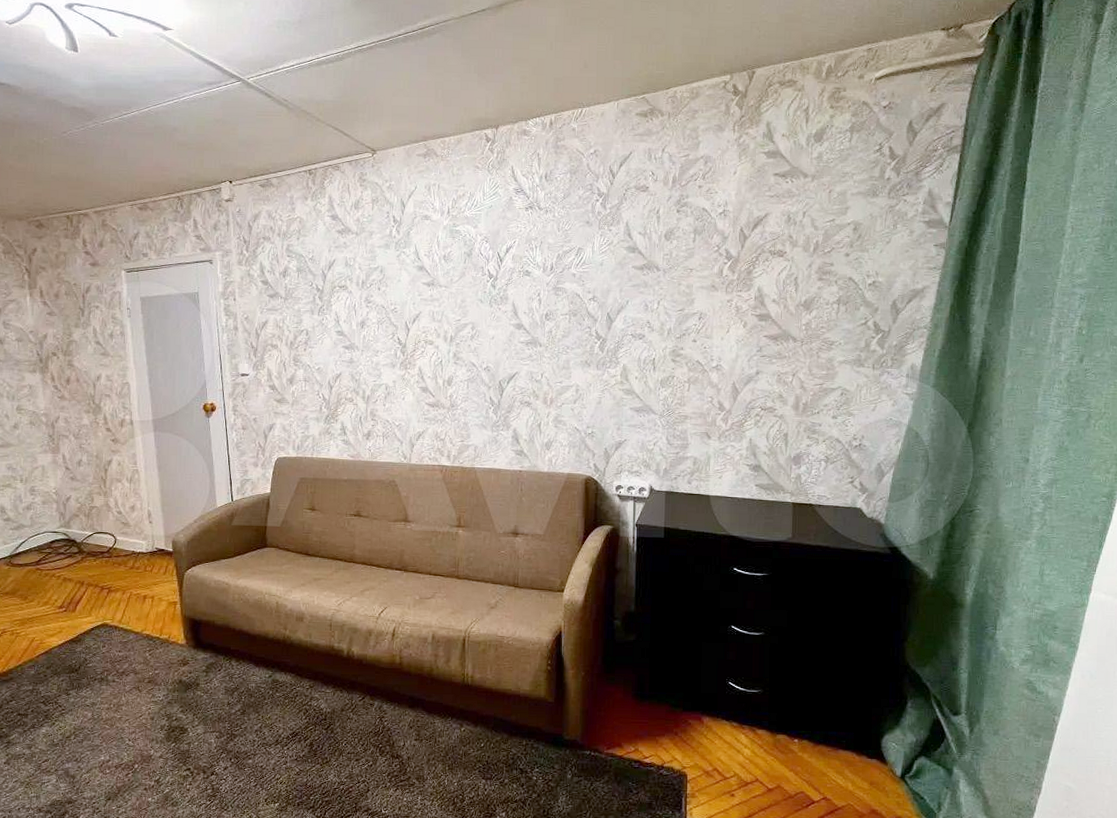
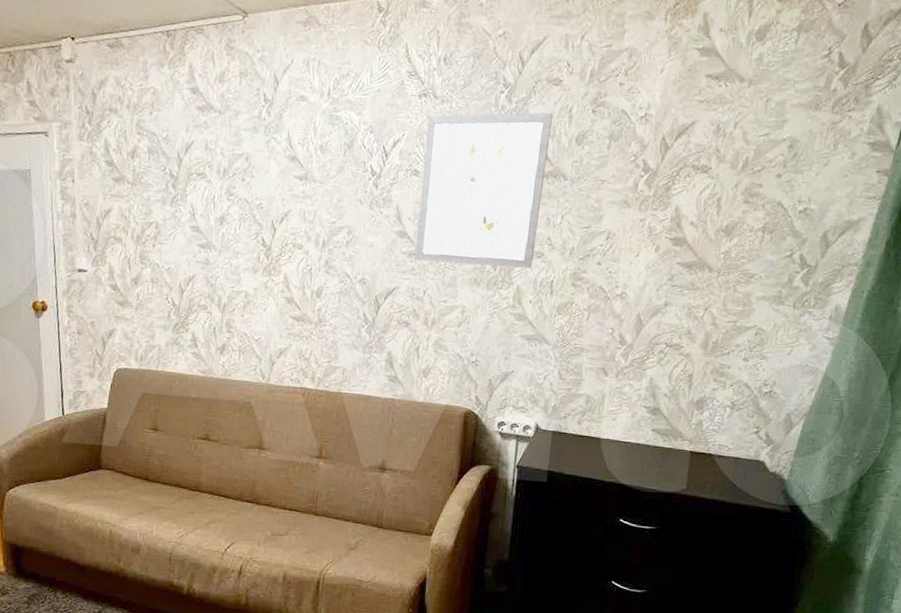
wall art: none [532,214,643,349] -> present [415,112,553,269]

